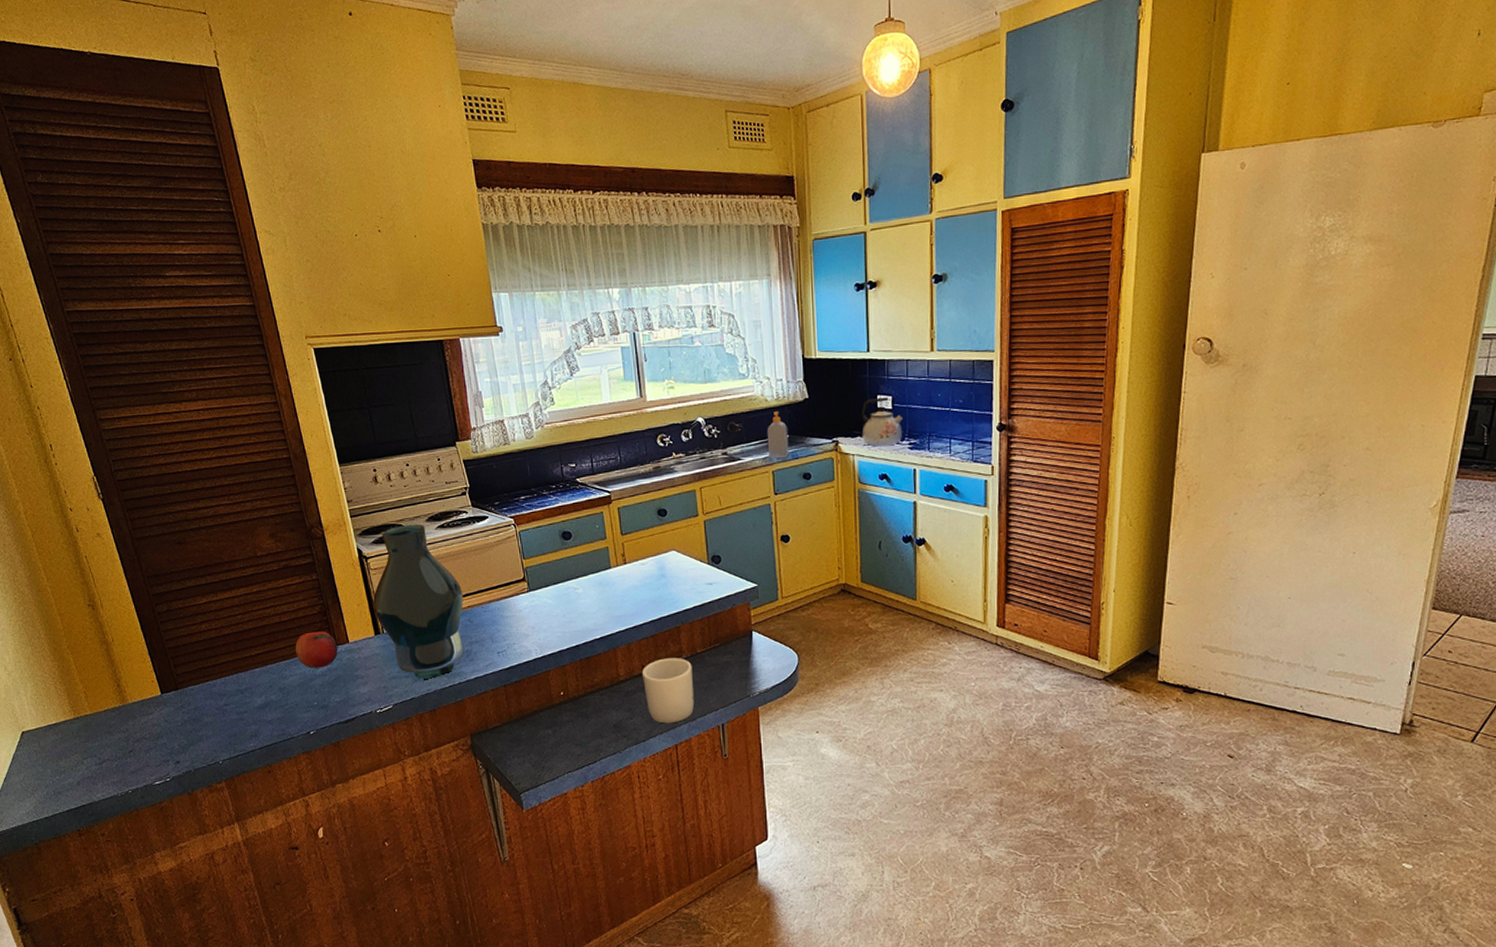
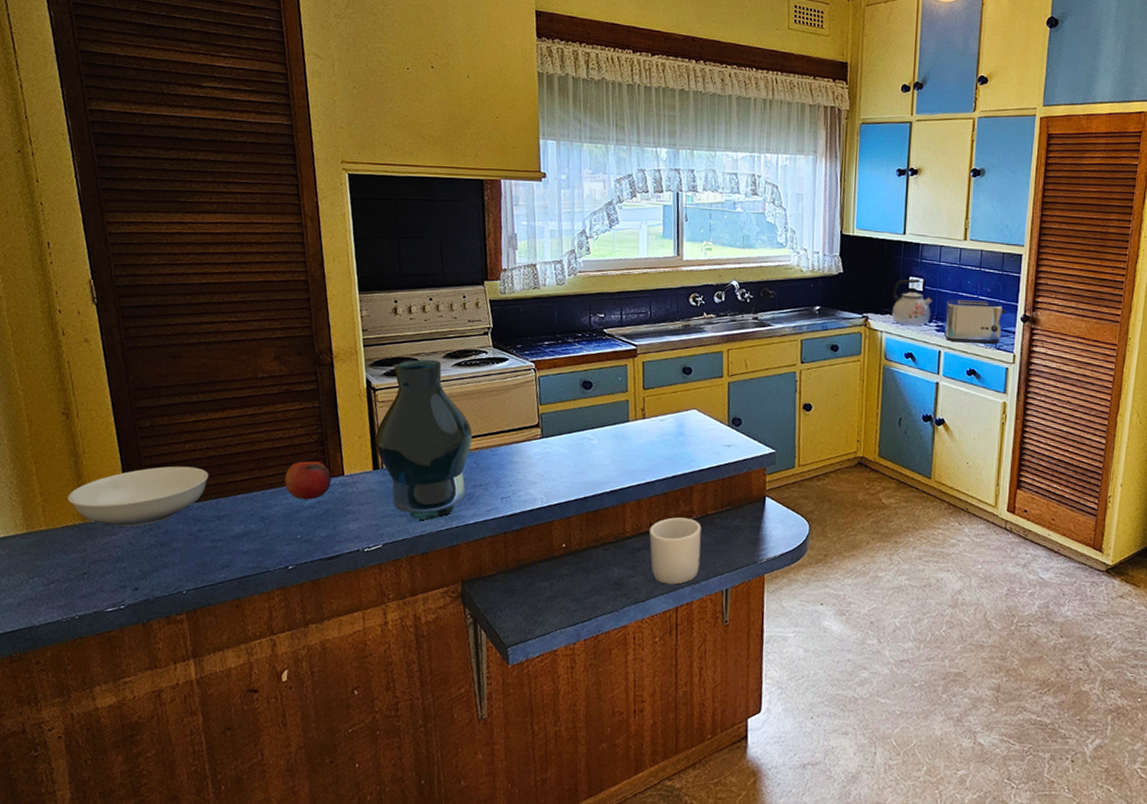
bowl: none [105,645,227,706] -> present [67,466,209,527]
soap bottle: present [767,411,789,459] -> none [799,282,820,329]
toaster: none [917,411,980,460] -> present [944,298,1006,344]

